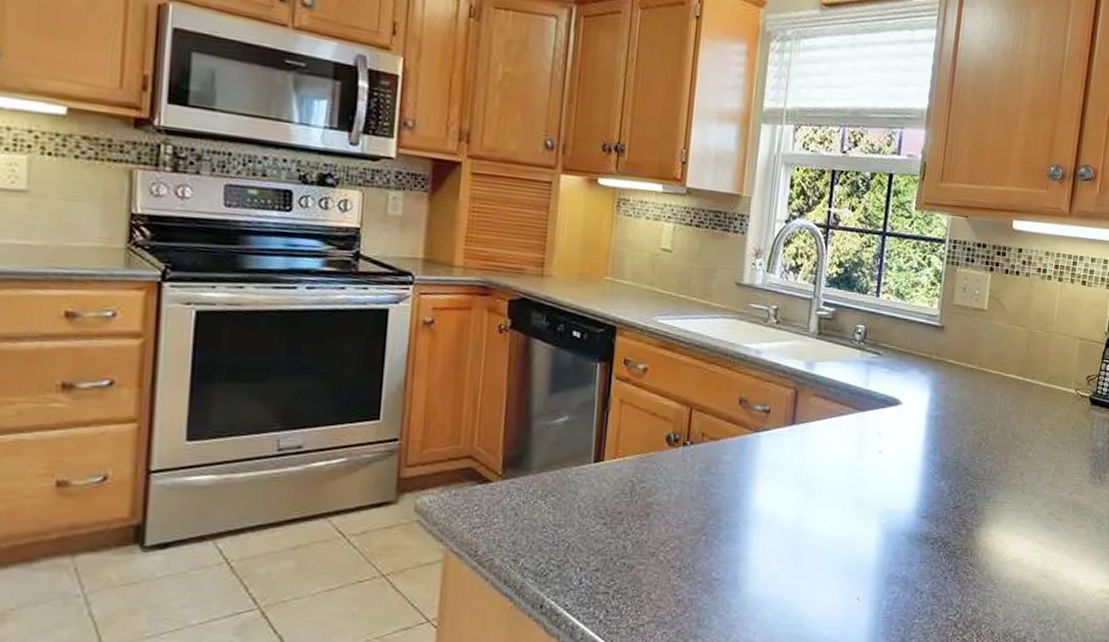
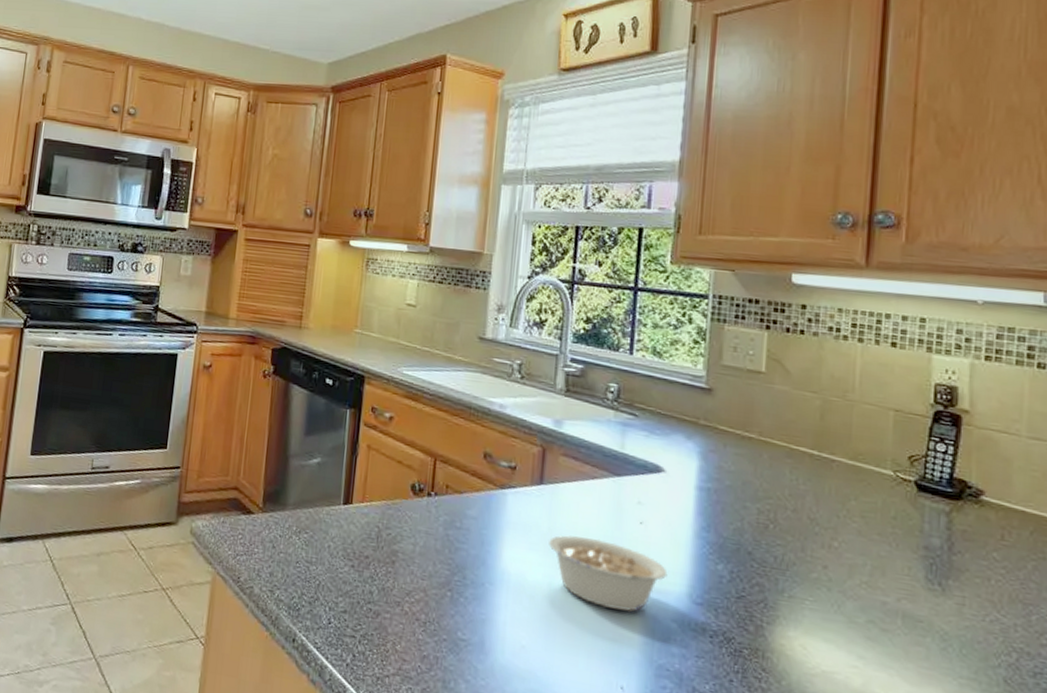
legume: none [799,470,900,533] -> present [549,535,668,613]

